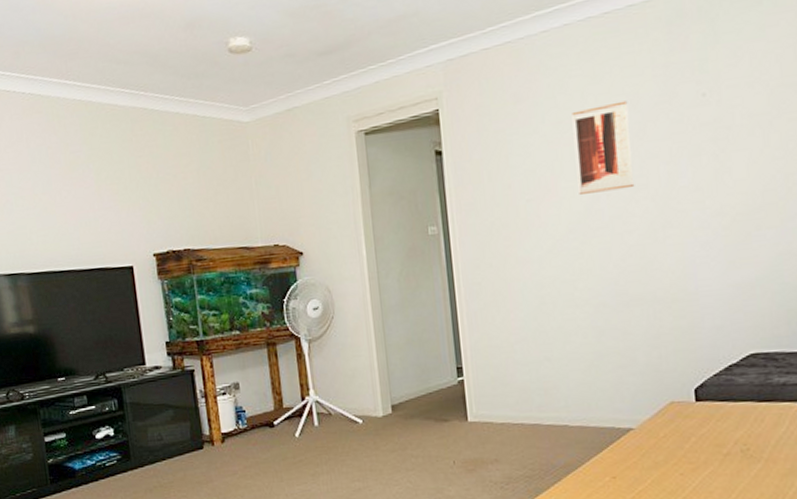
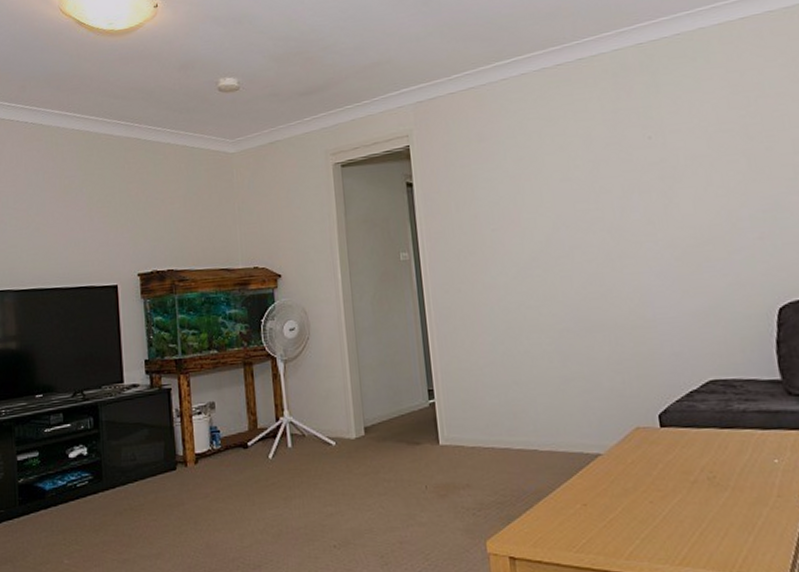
wall art: present [572,100,635,195] -> none [531,141,592,225]

